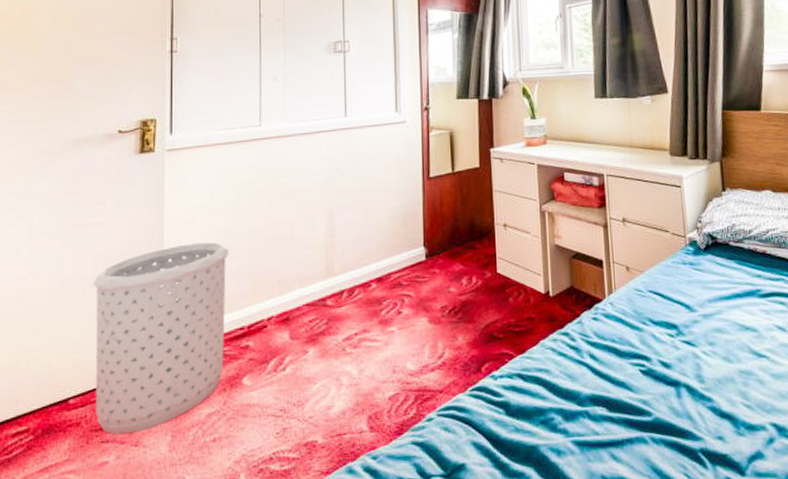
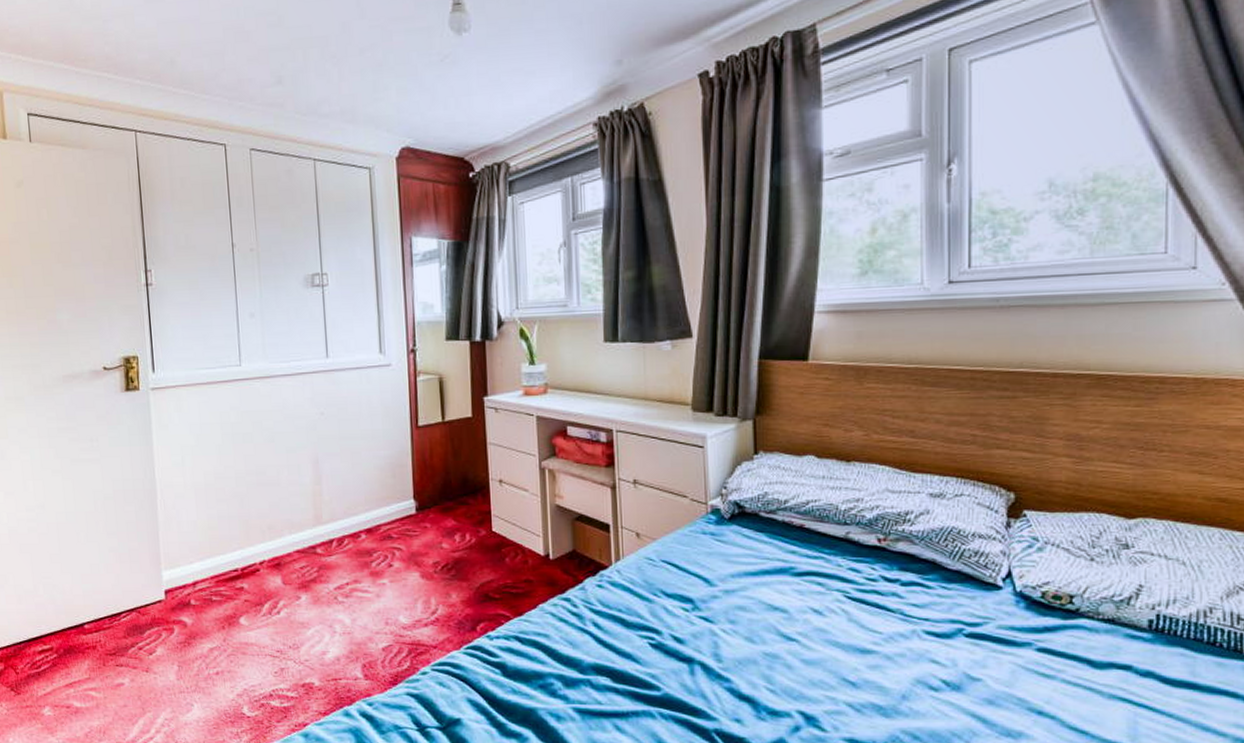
laundry basket: present [93,242,229,435] -> none [94,484,221,660]

